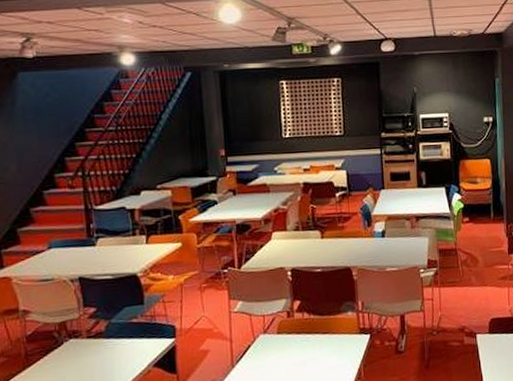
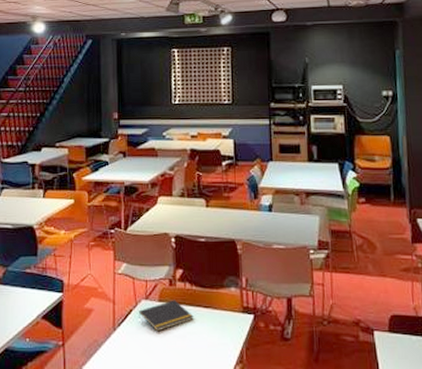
notepad: none [257,330,313,363] -> present [138,300,194,332]

